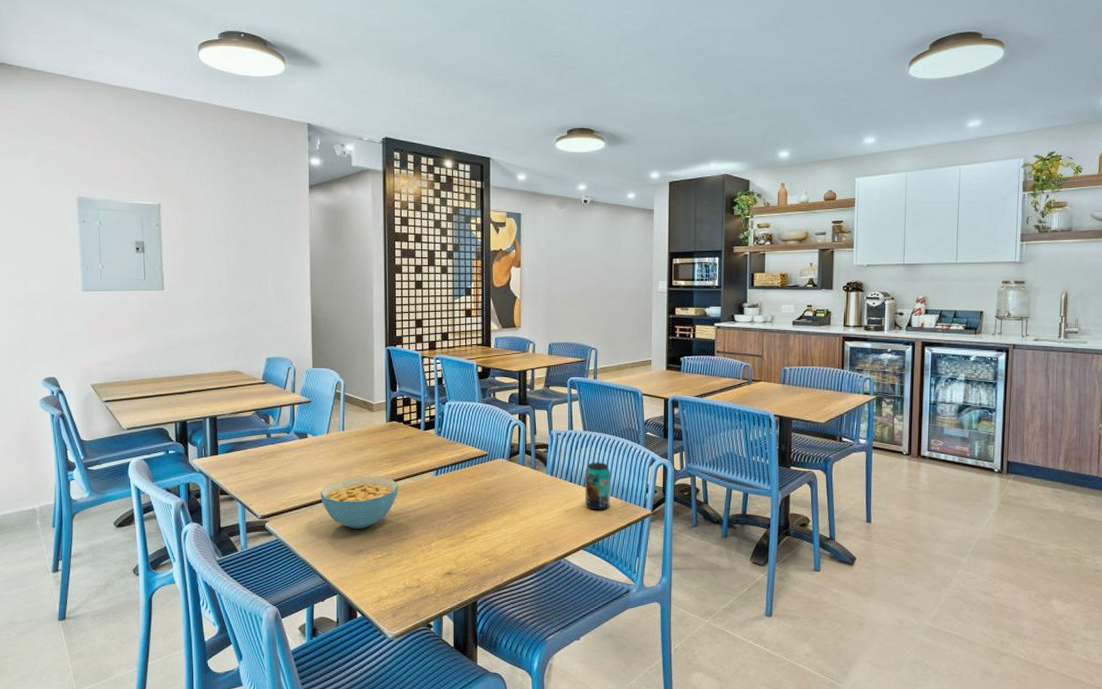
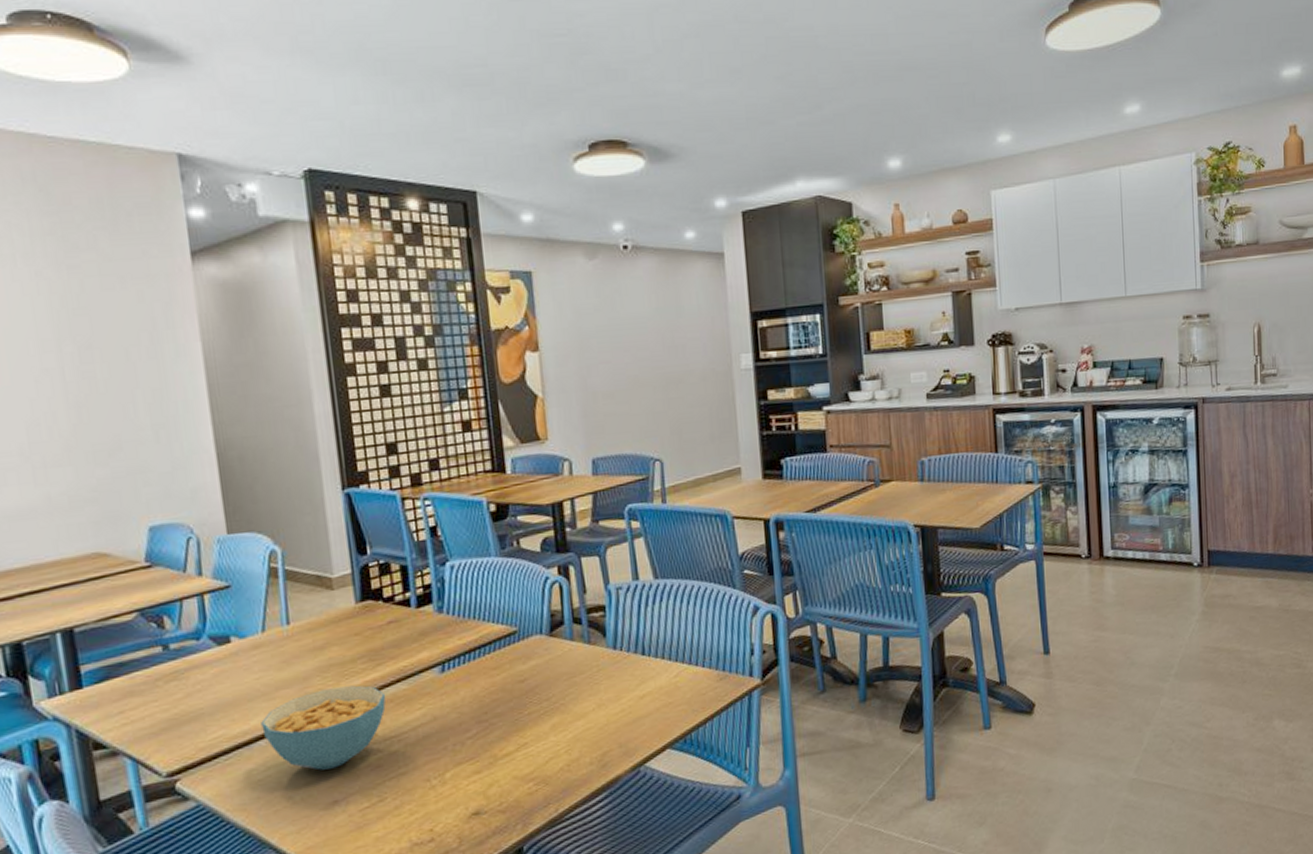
beverage can: present [584,462,611,511] -> none [662,620,703,691]

